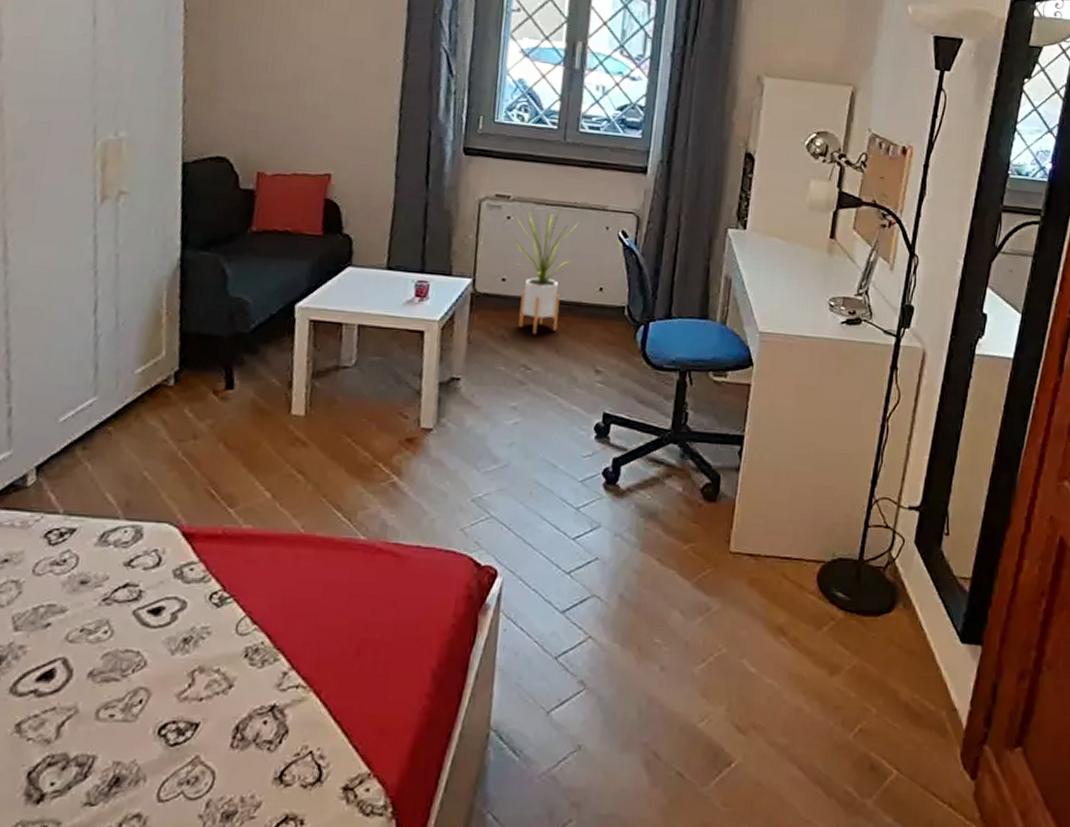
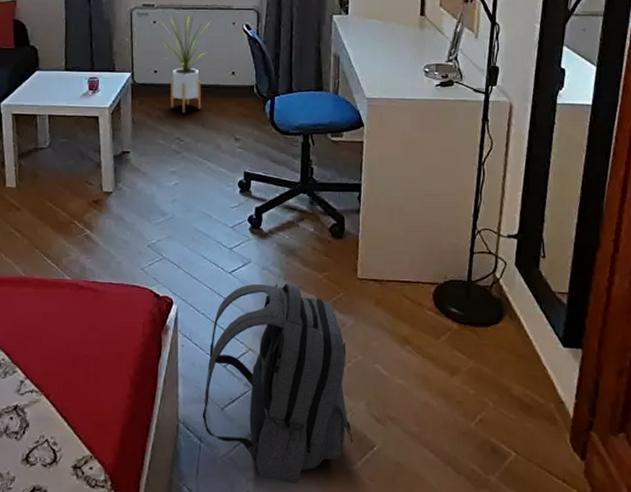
backpack: none [504,553,709,811] -> present [196,282,354,485]

